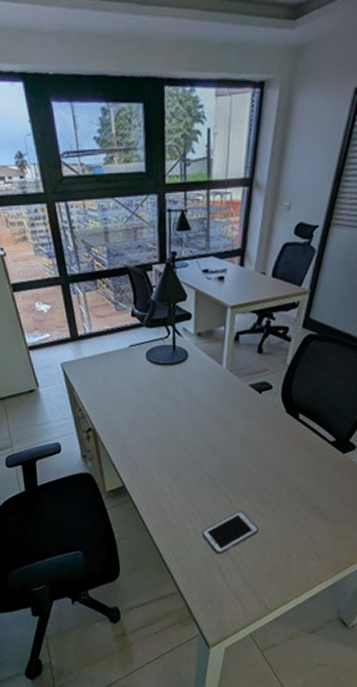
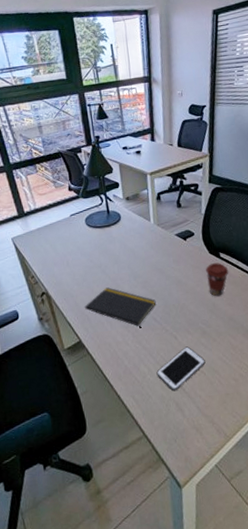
notepad: none [133,433,214,483] -> present [85,287,156,328]
coffee cup: none [277,425,306,463] -> present [206,263,229,297]

